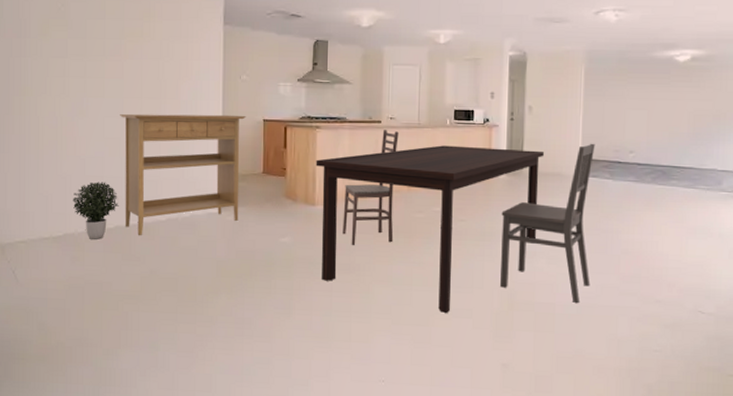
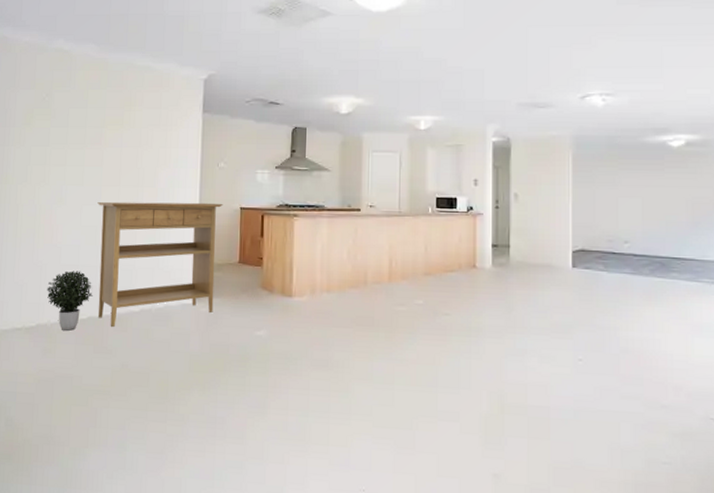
dining table: present [315,145,545,313] -> none [293,234,533,415]
dining chair: present [342,130,399,246] -> none [320,218,379,341]
dining chair: present [500,143,595,303] -> none [488,232,588,407]

